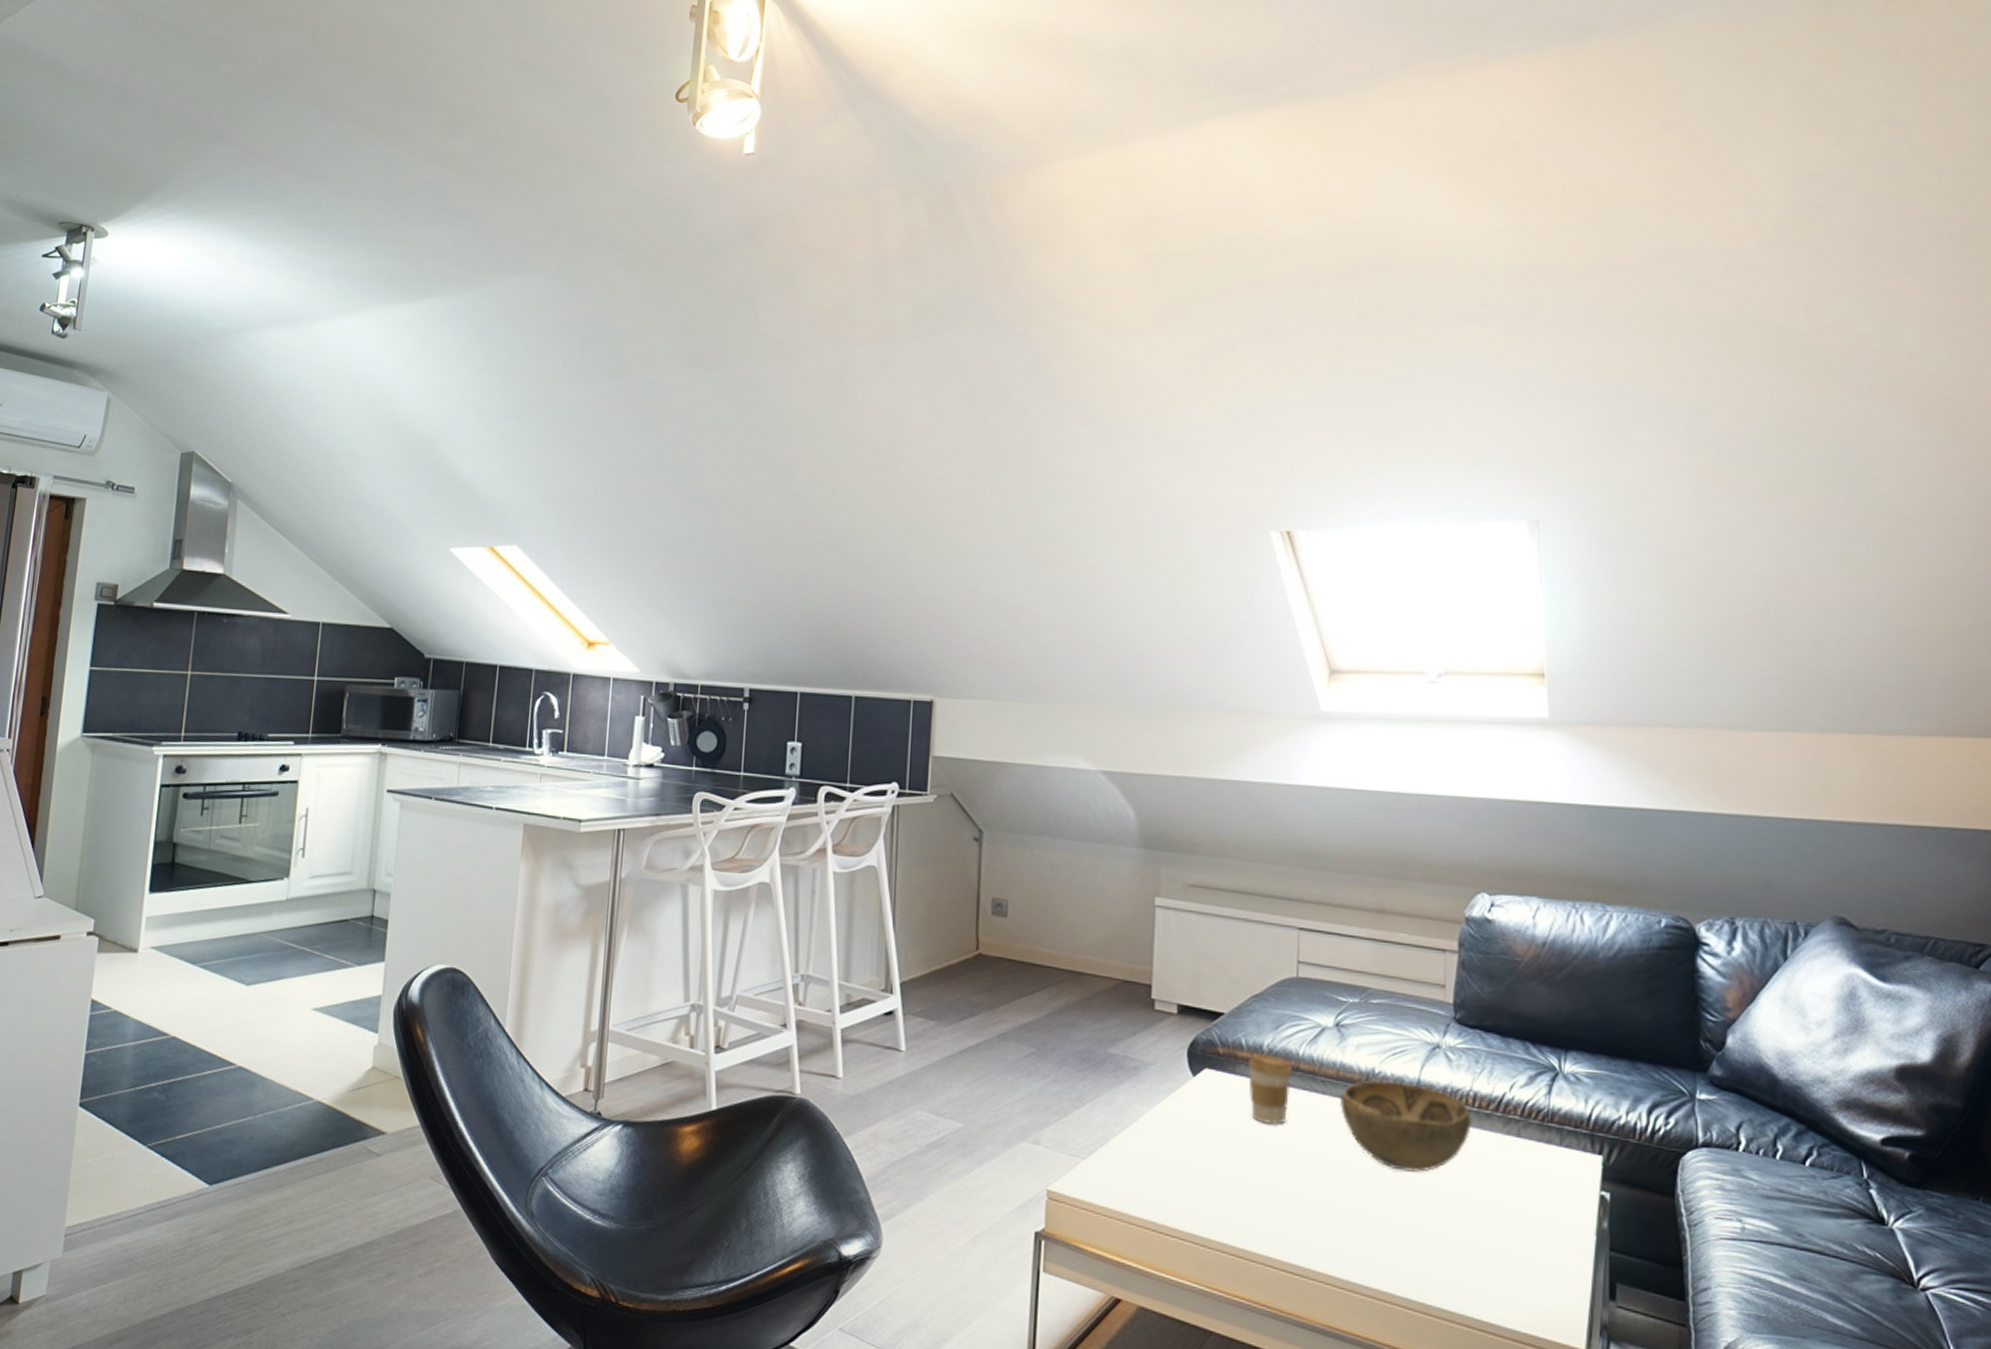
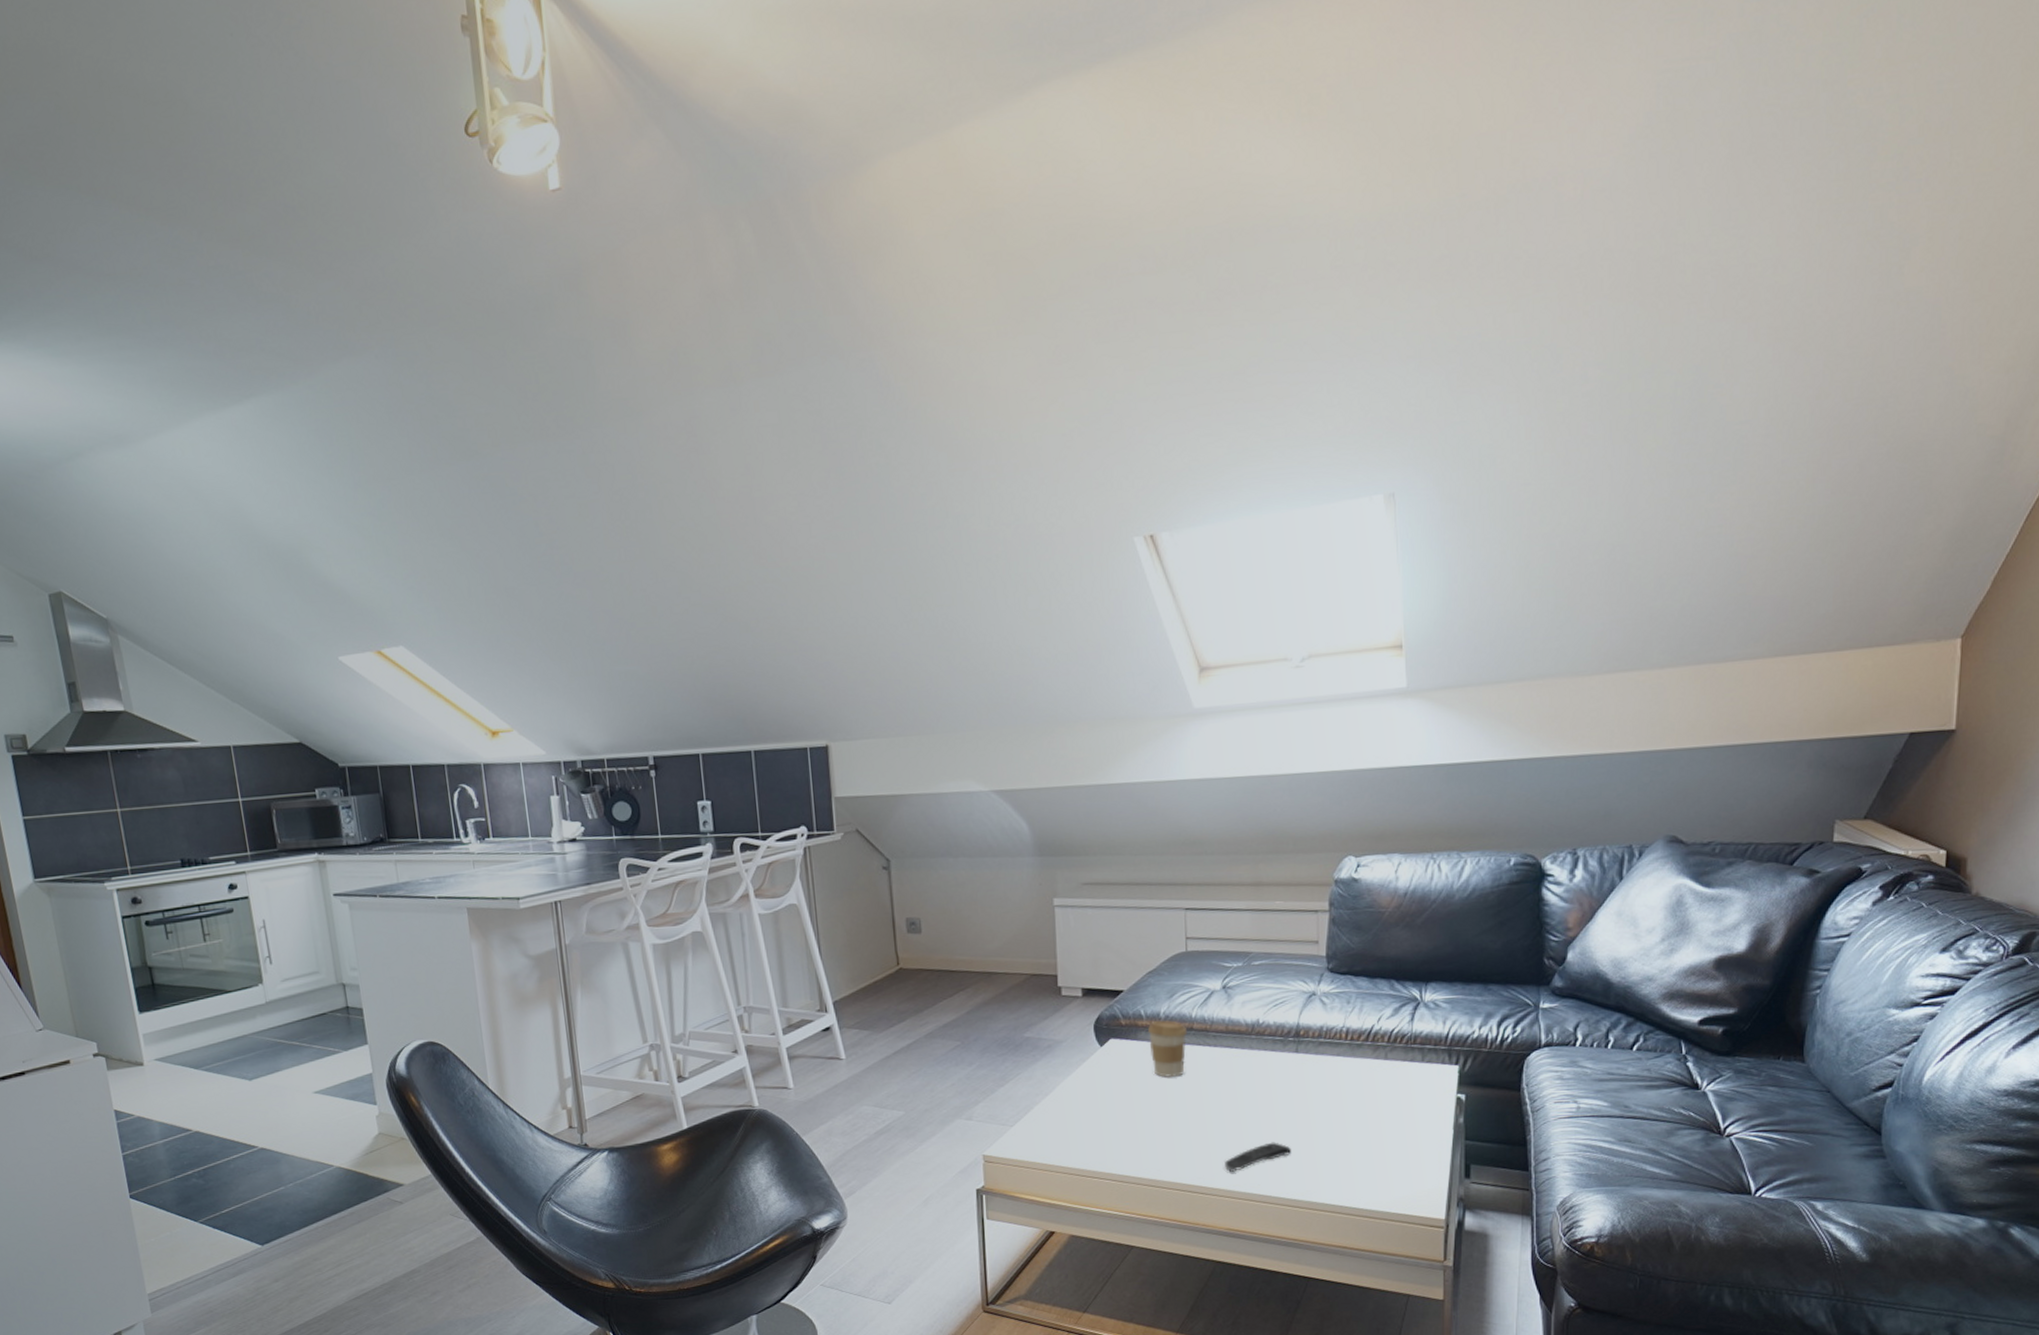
remote control: none [1327,1221,1405,1253] -> present [1225,1142,1291,1172]
decorative bowl: present [1340,1080,1472,1172] -> none [1230,1028,1345,1100]

